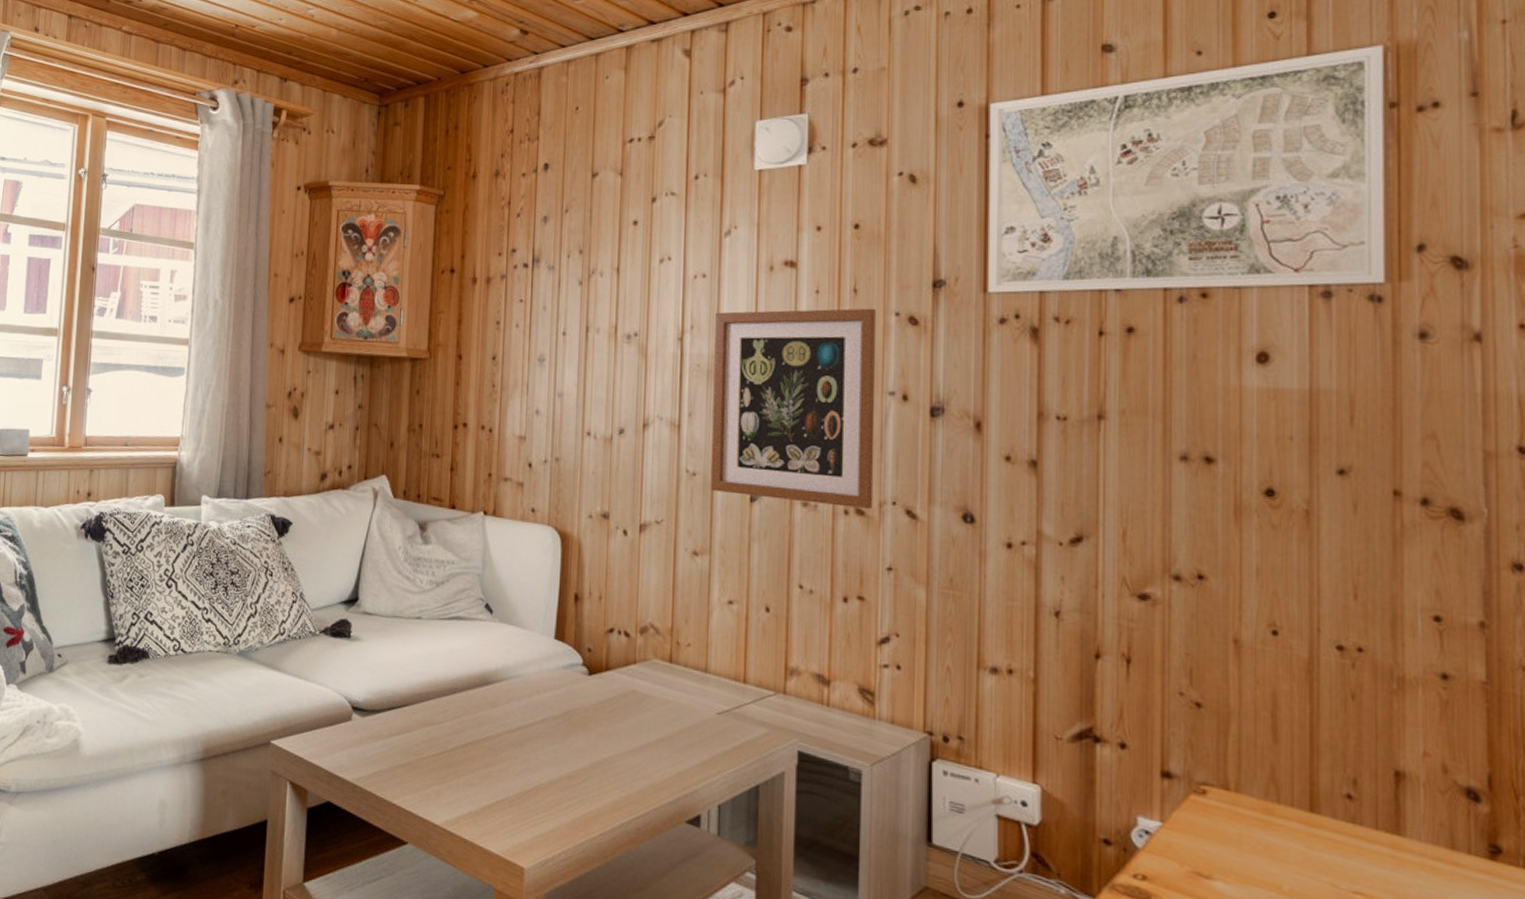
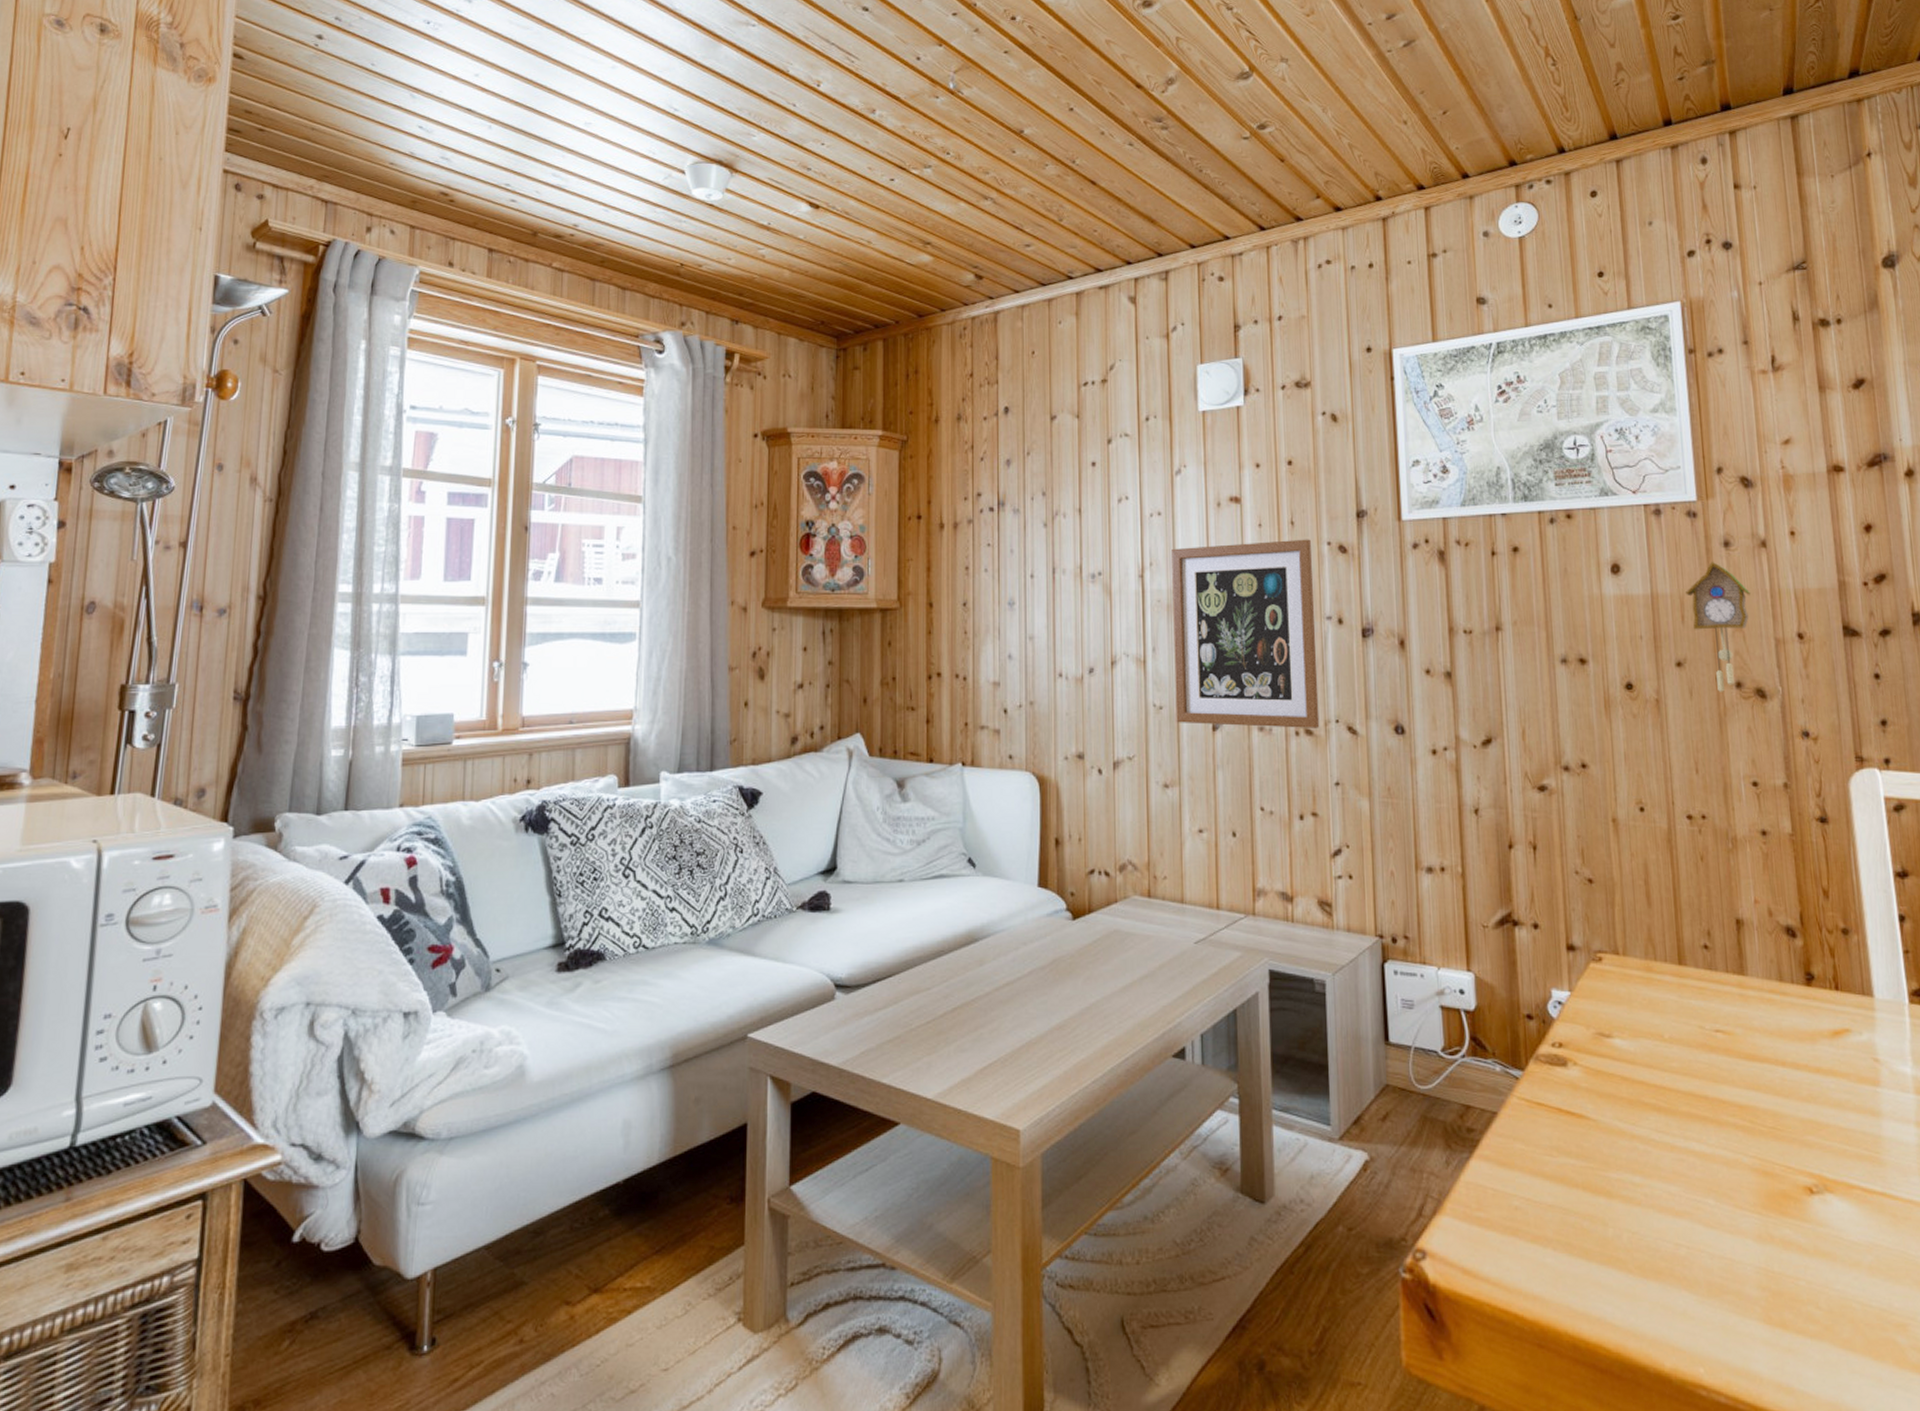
cuckoo clock: none [1359,356,1454,509] -> present [1686,562,1751,692]

